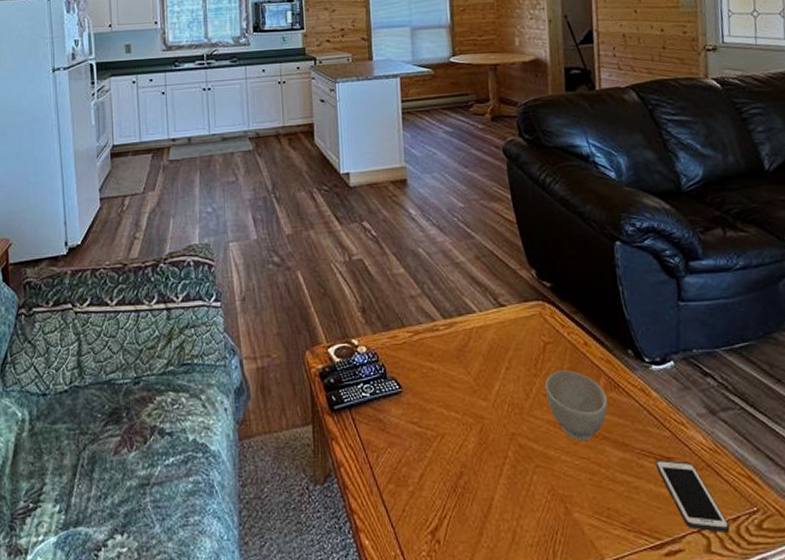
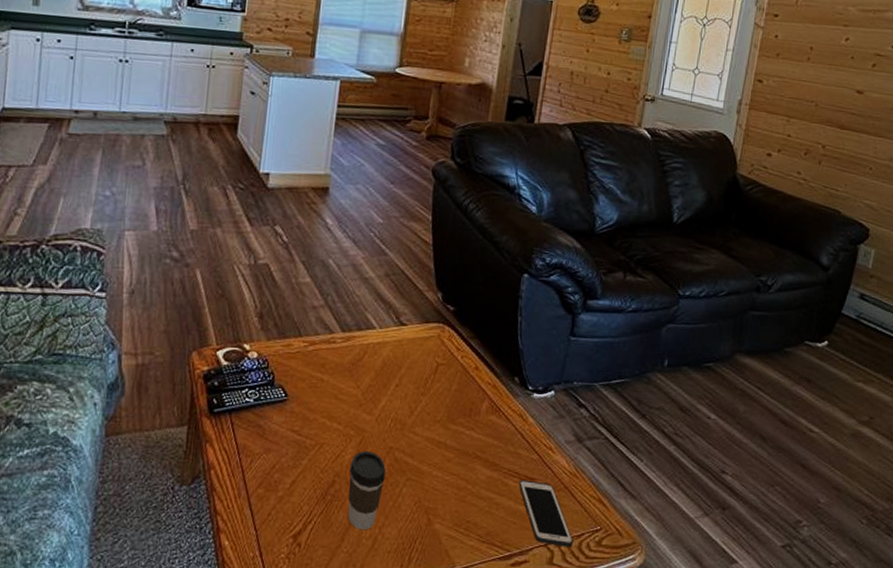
coffee cup: none [474,438,513,523] -> present [347,450,386,531]
bowl: present [545,370,608,441] -> none [430,391,487,459]

